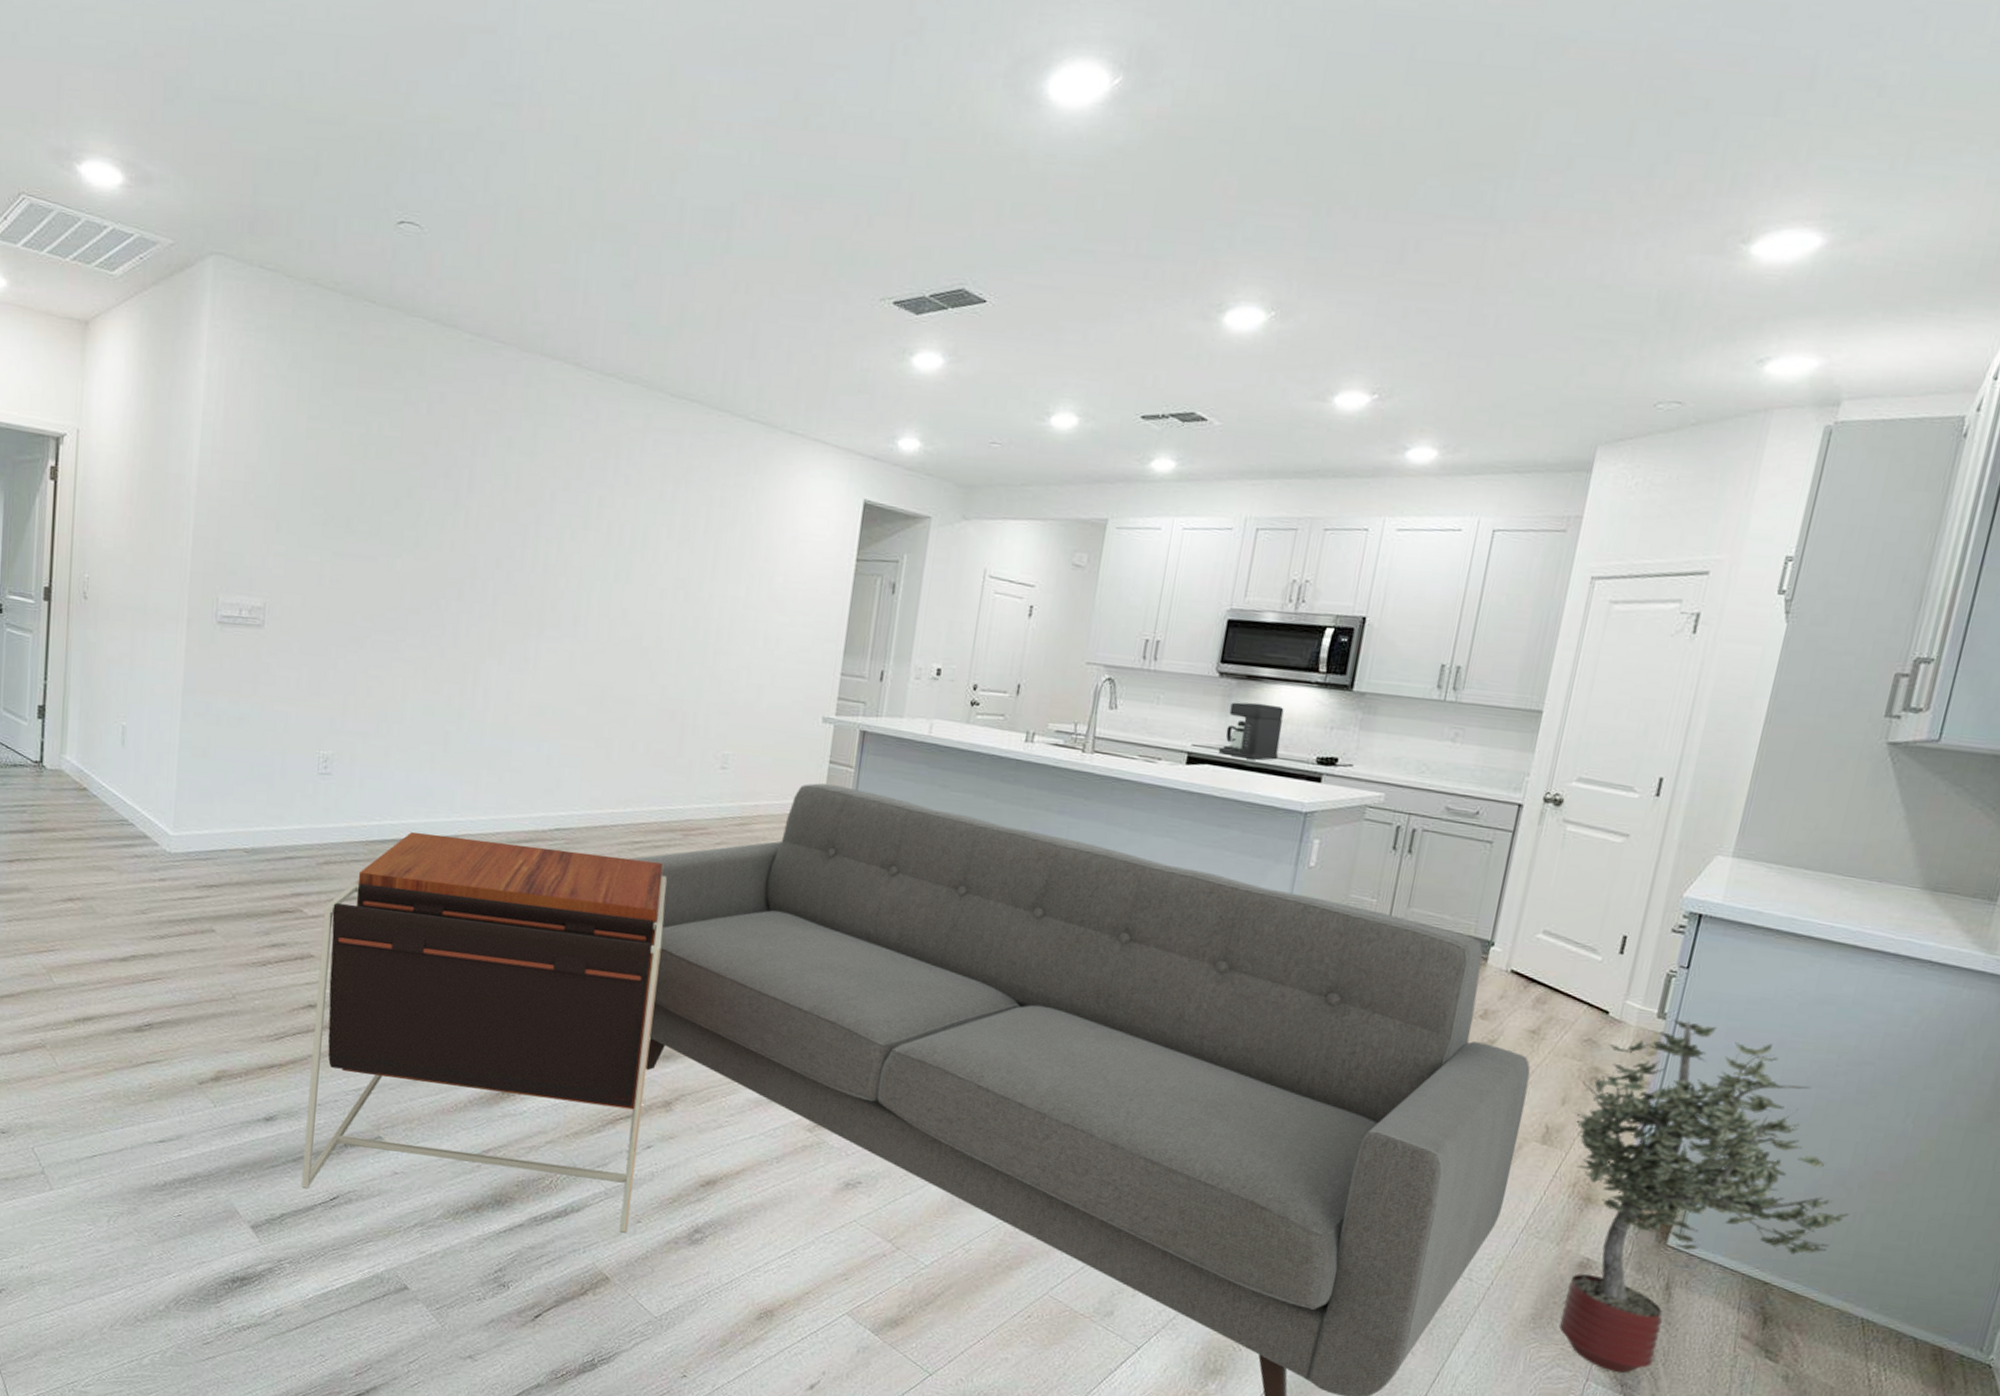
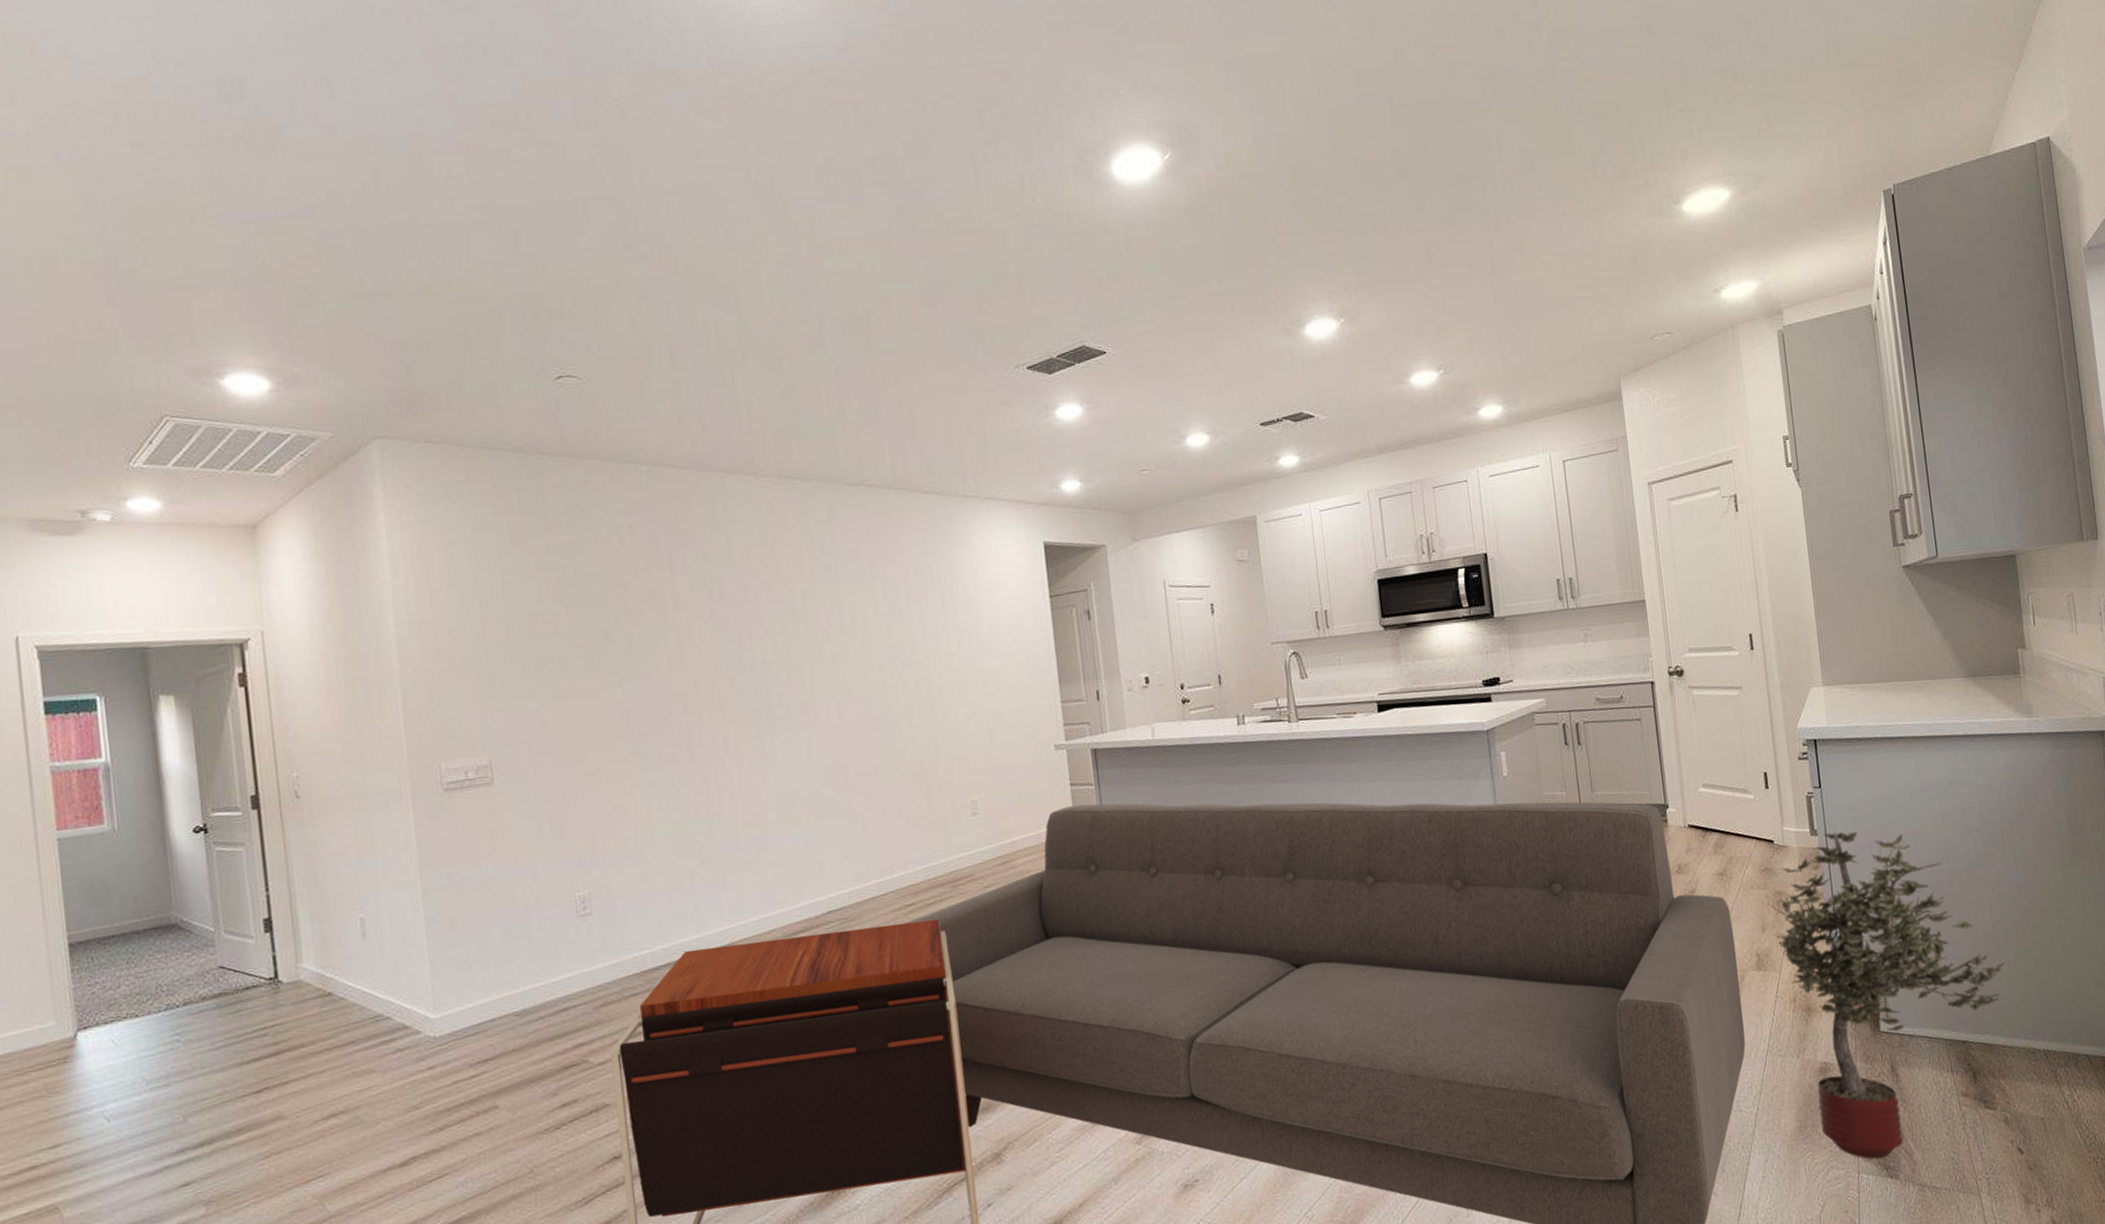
coffee maker: present [1218,702,1284,761] -> none [1400,644,1452,697]

